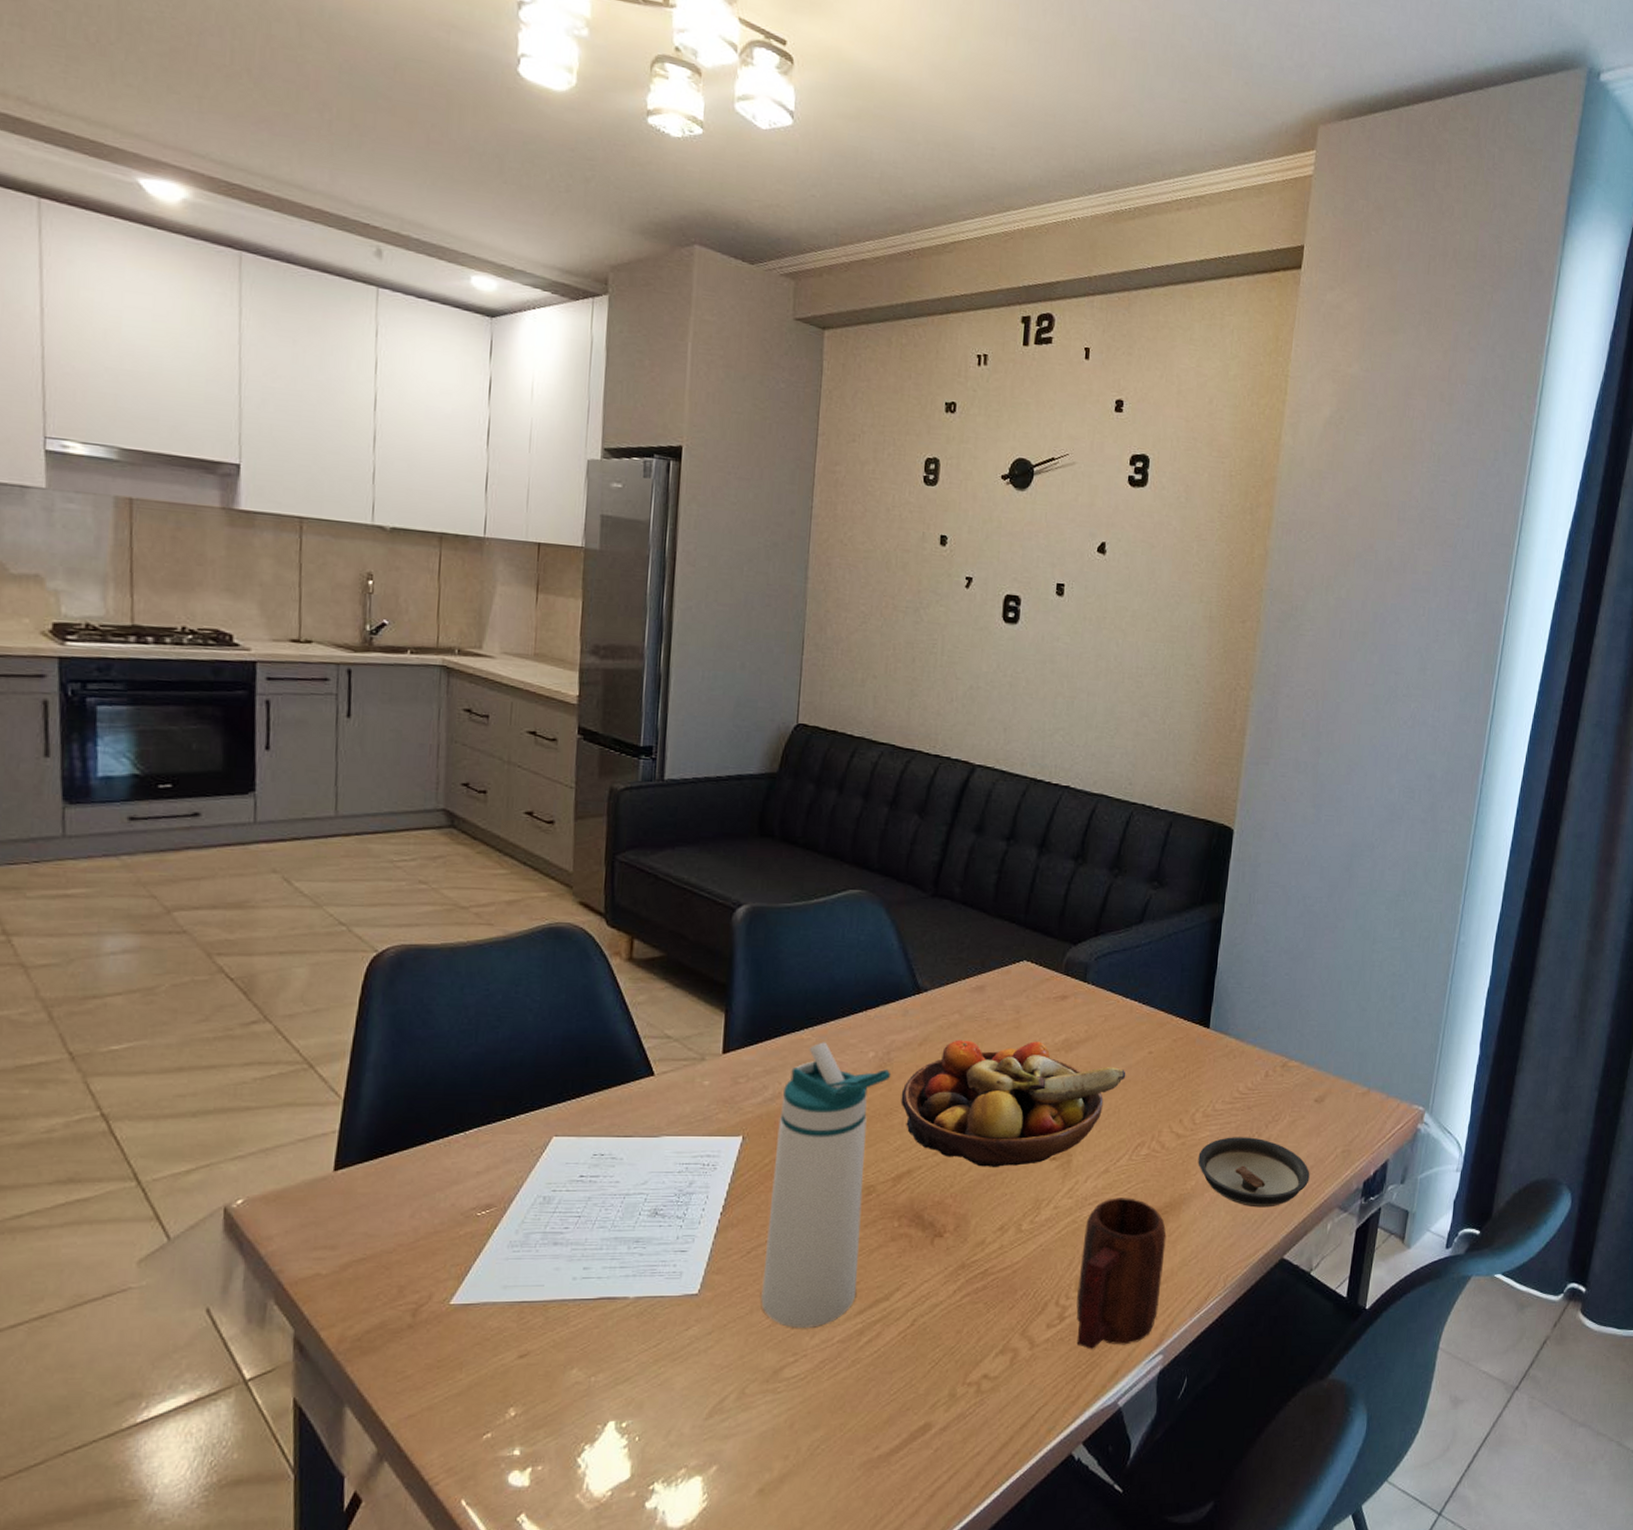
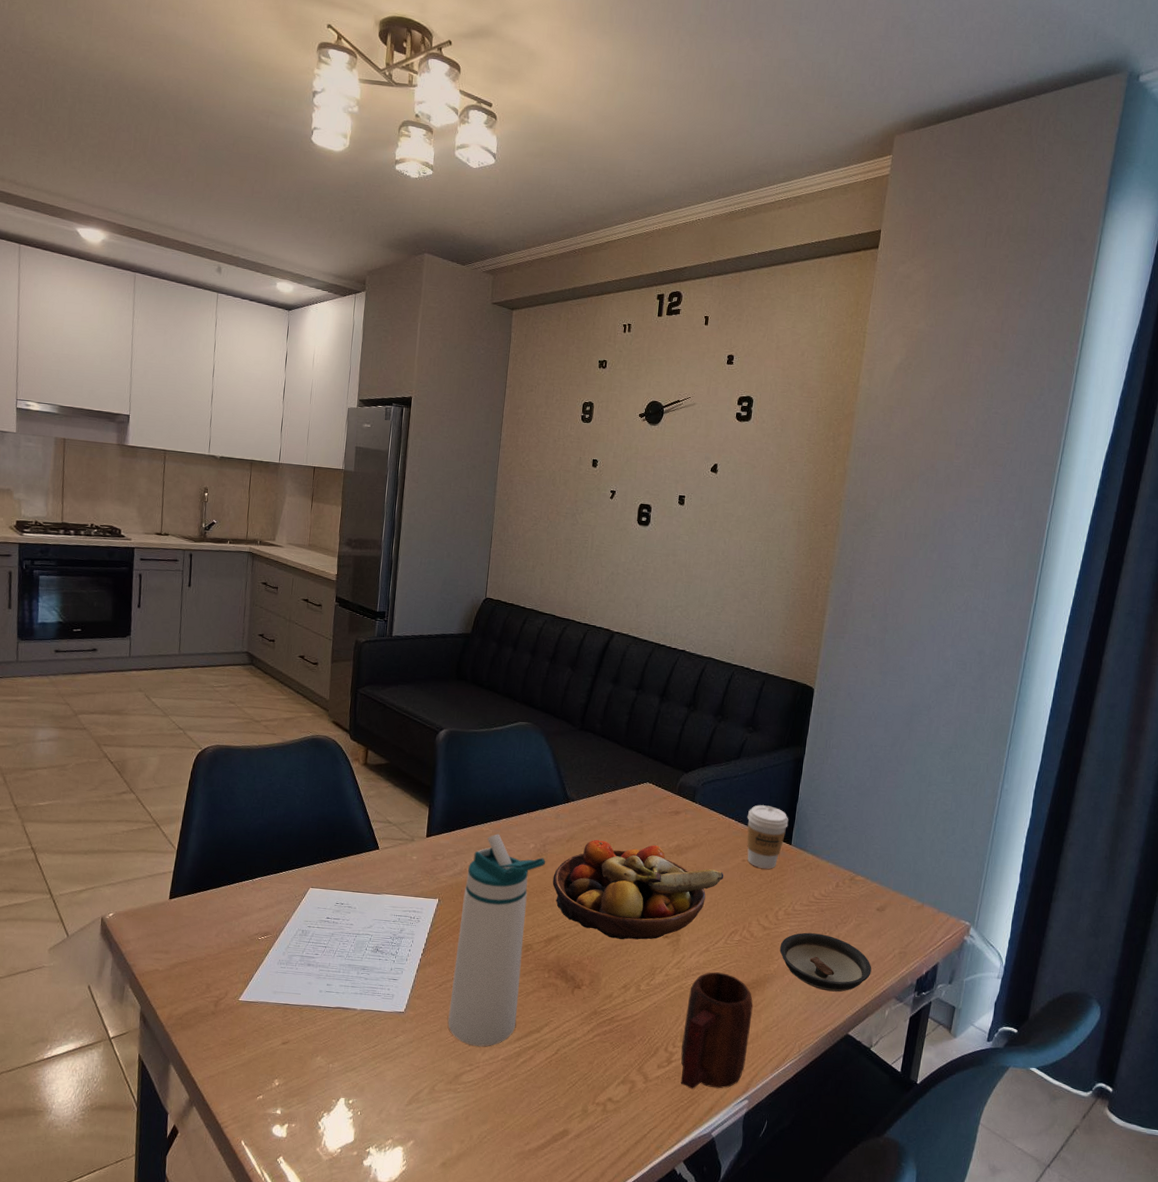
coffee cup: none [1153,980,1206,1061] -> present [747,805,789,869]

